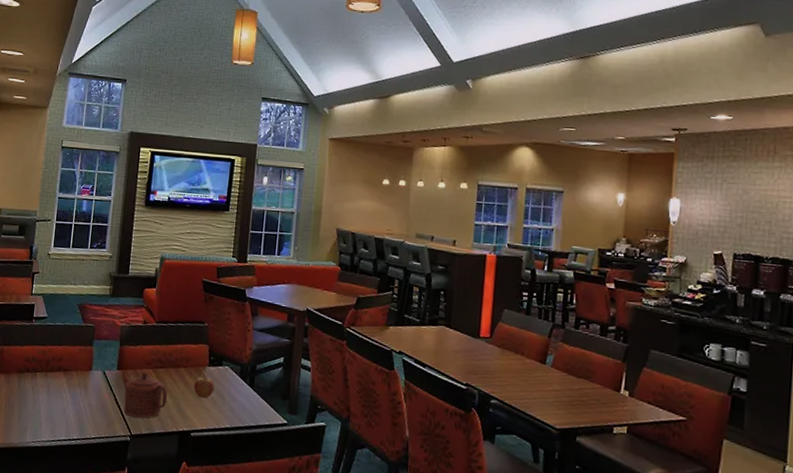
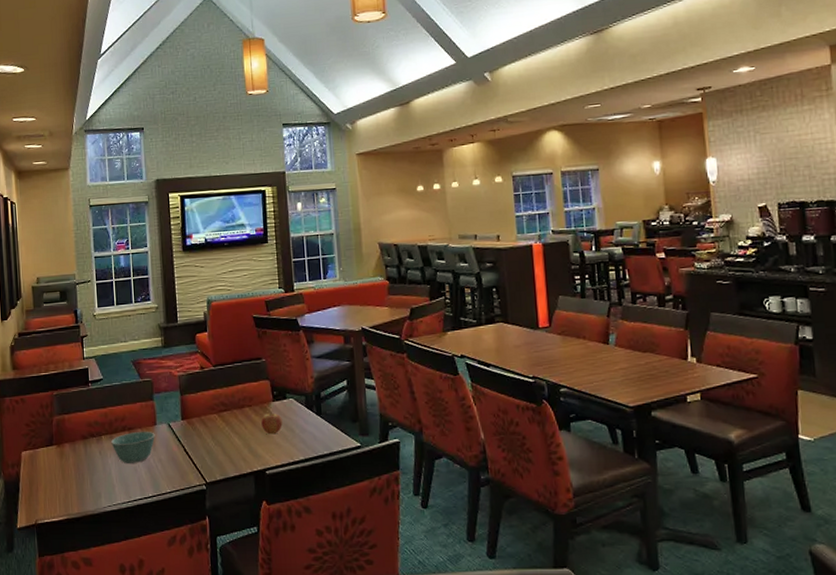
bowl: none [45,373,89,405] -> present [111,431,155,463]
teapot: present [121,371,168,419] -> none [186,417,237,465]

